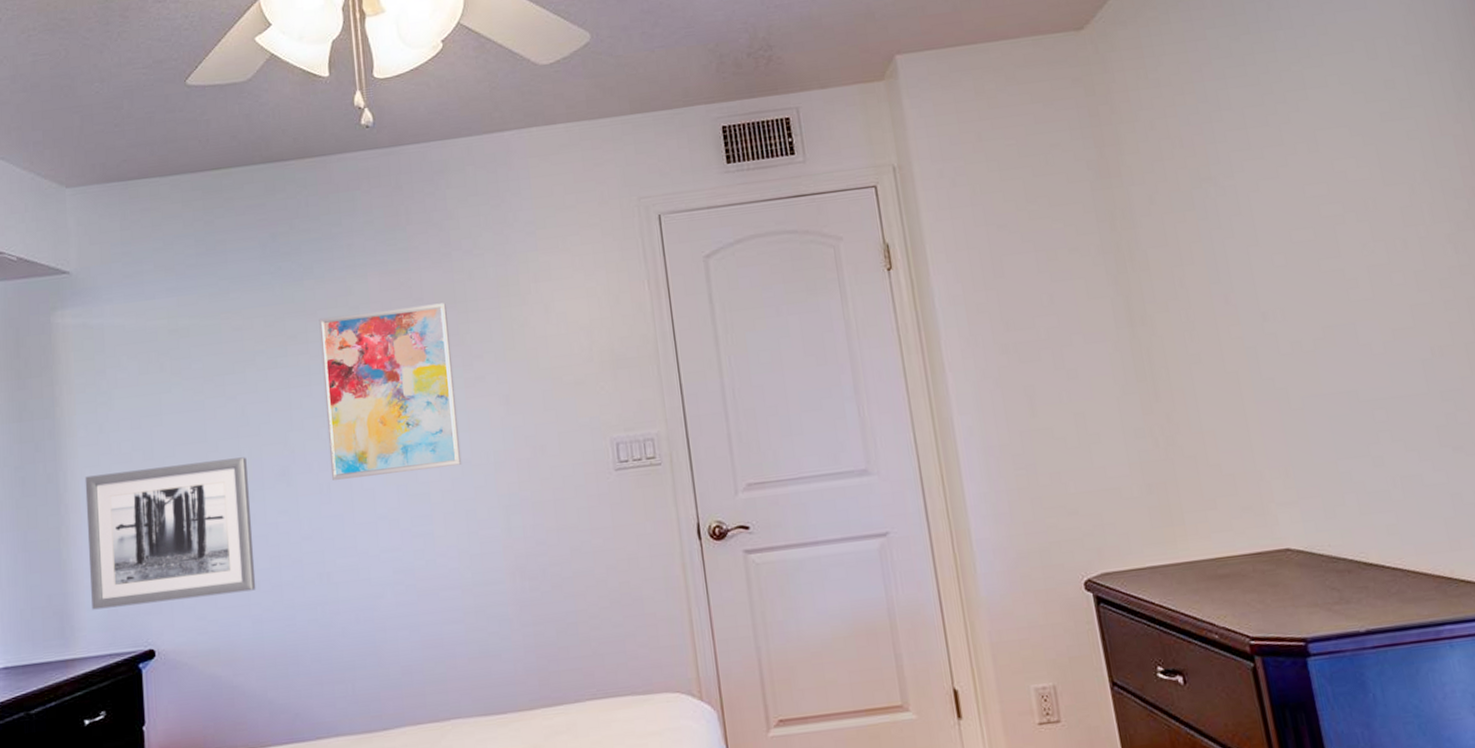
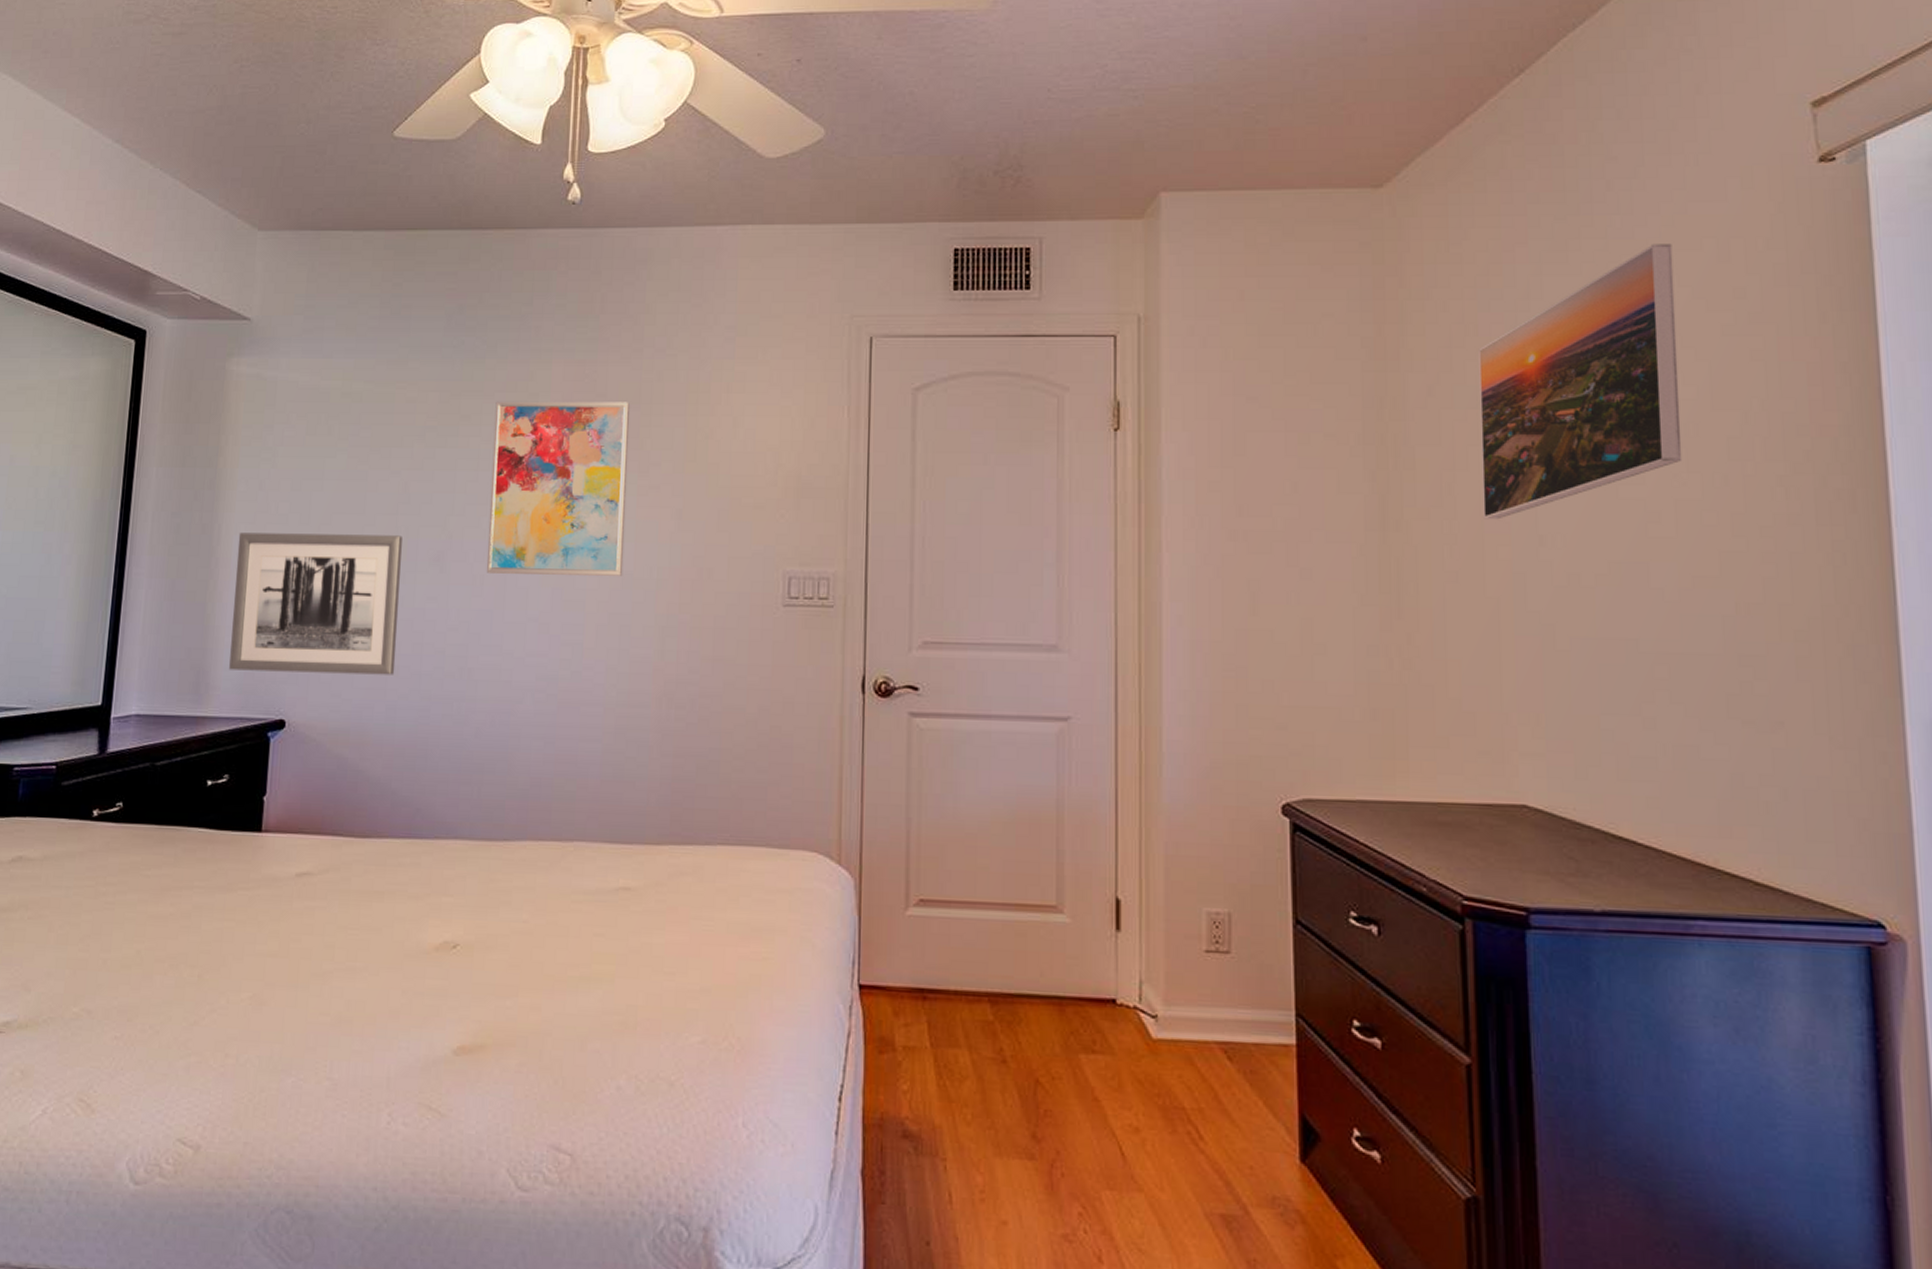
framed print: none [1186,49,1368,305] -> present [1479,243,1683,520]

